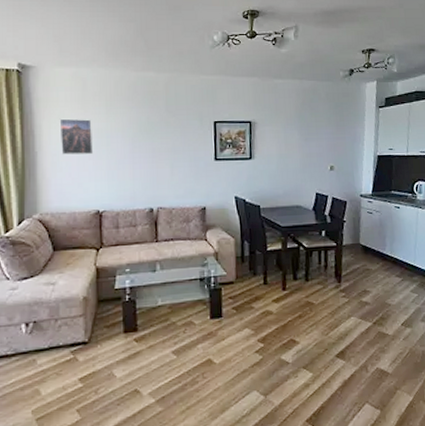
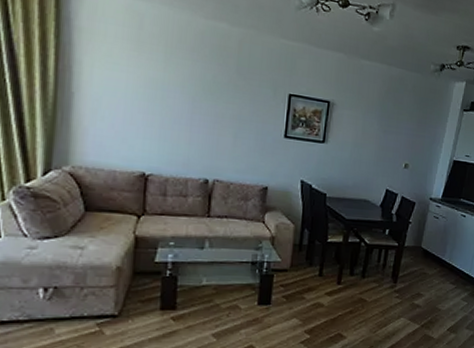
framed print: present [59,118,94,155] -> none [104,57,146,108]

